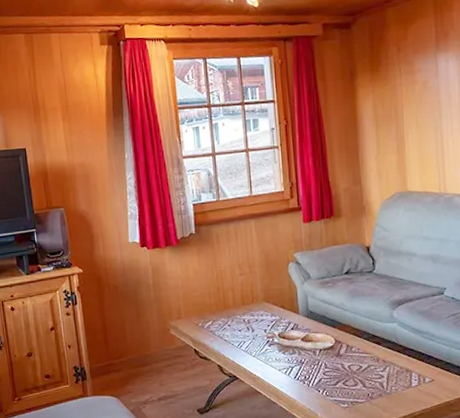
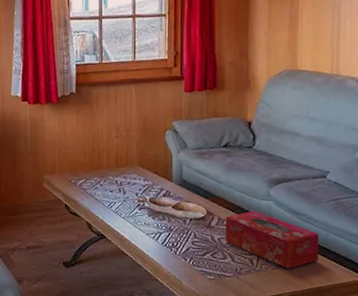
tissue box: none [353,334,444,388] -> present [225,211,319,269]

